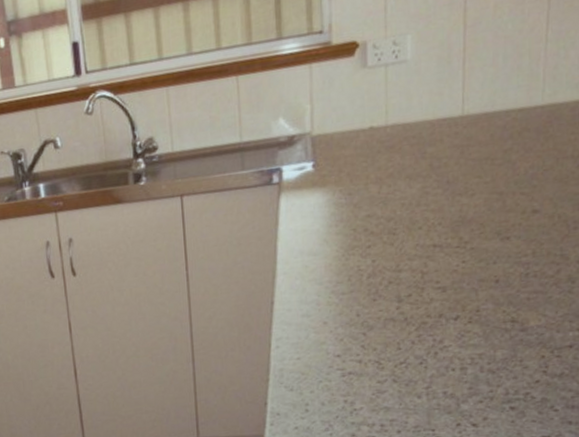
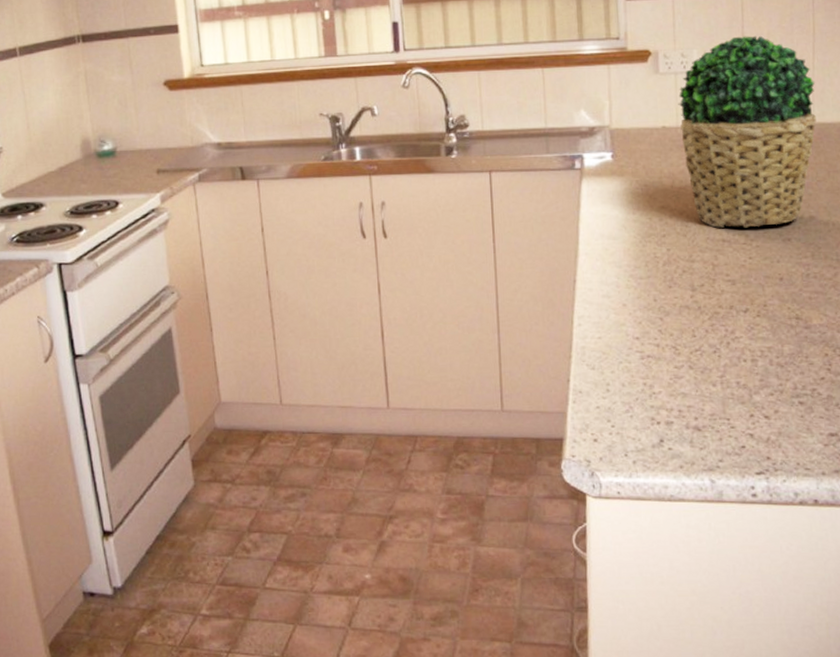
potted plant: none [388,9,547,233] -> present [678,35,816,228]

